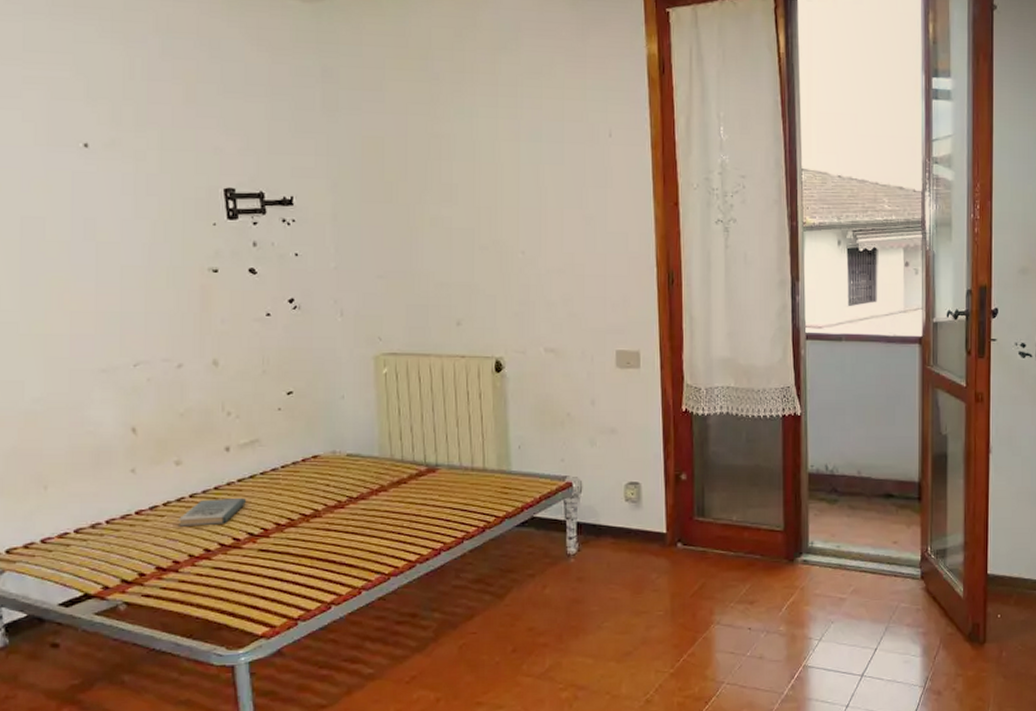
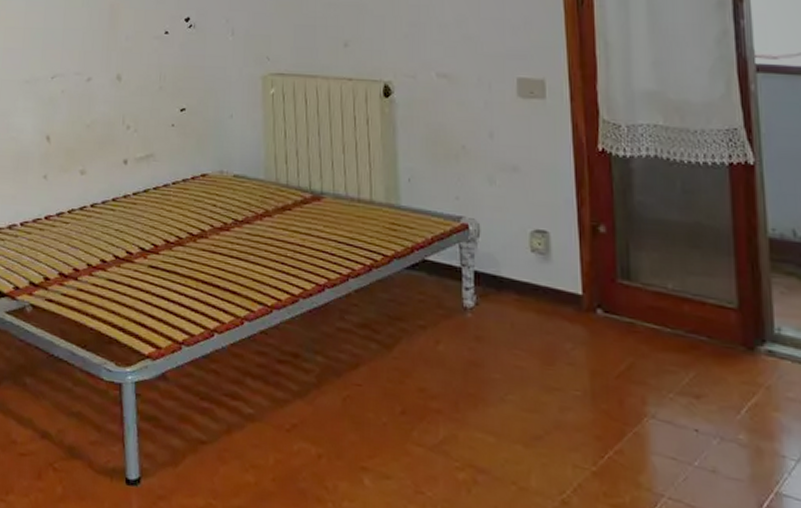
book: present [177,497,247,527] -> none [79,210,141,236]

